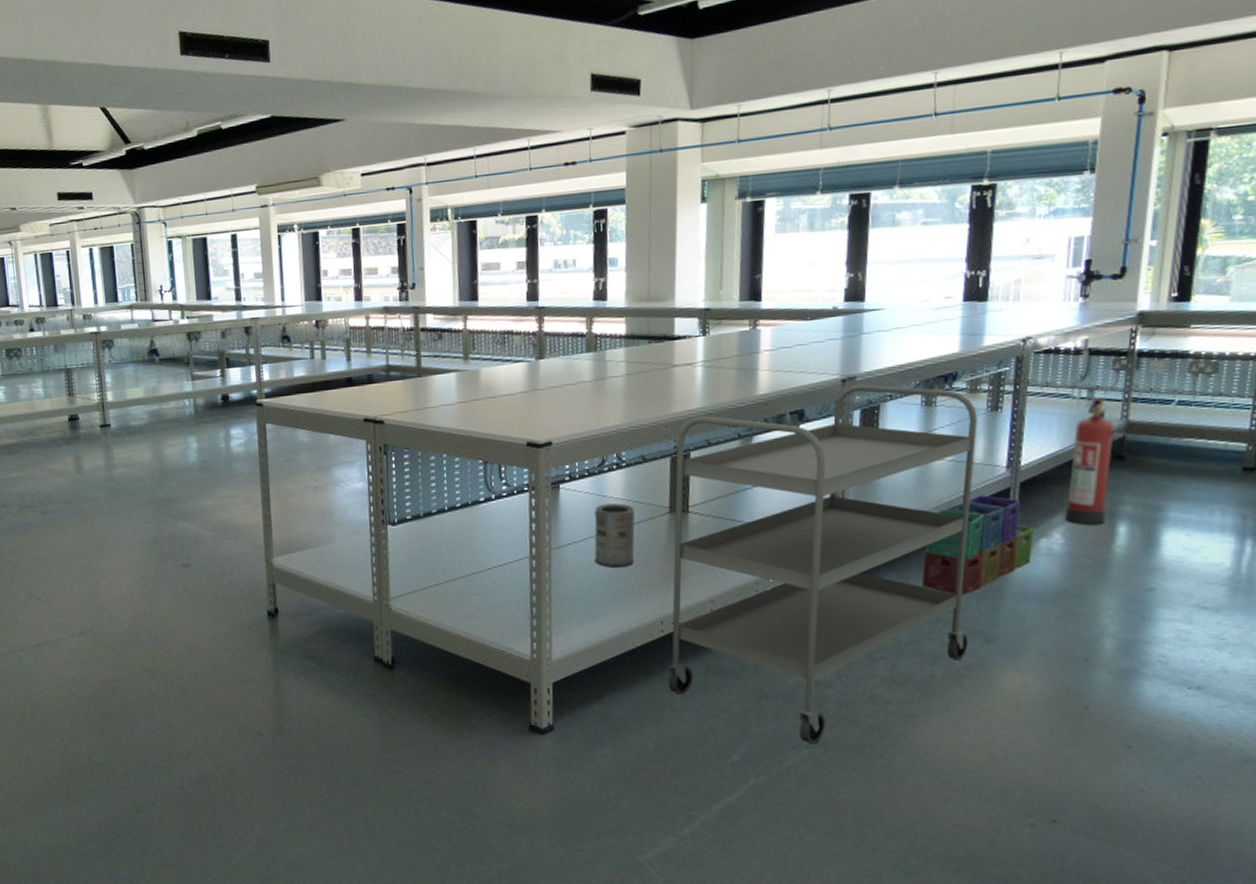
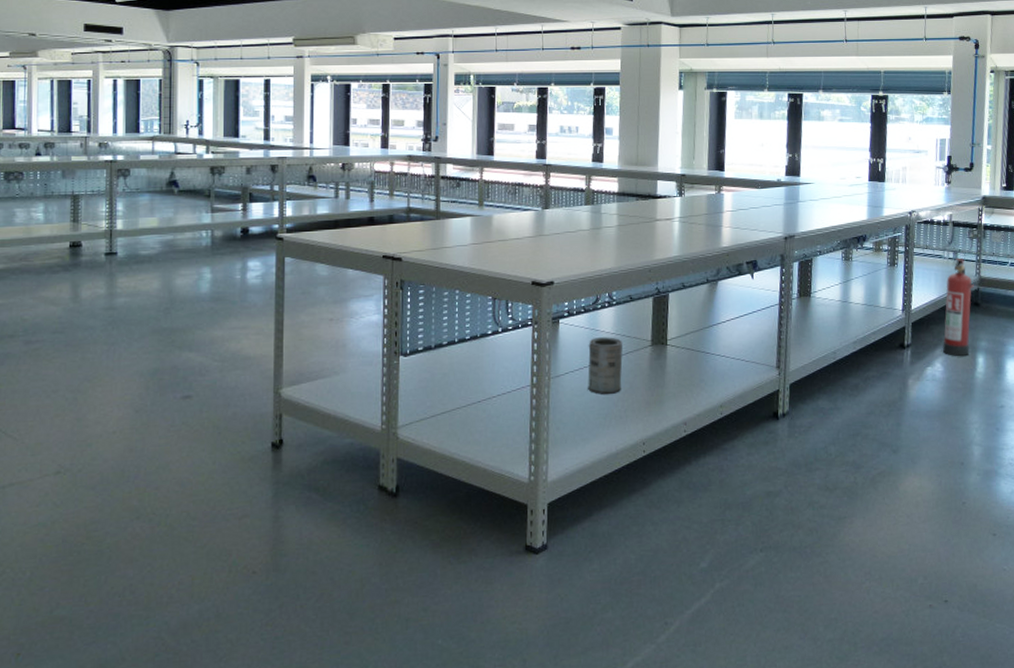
utility cart: present [668,384,977,744] -> none [648,241,881,548]
plastic crate: present [922,495,1034,594] -> none [846,332,923,413]

